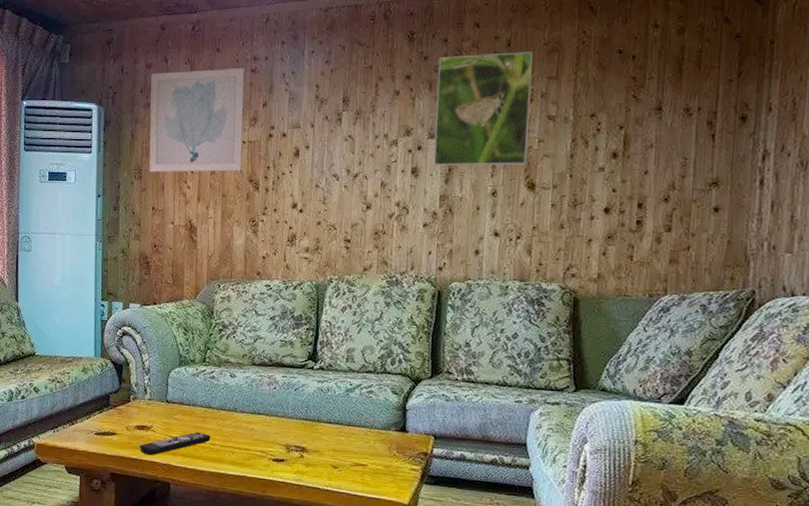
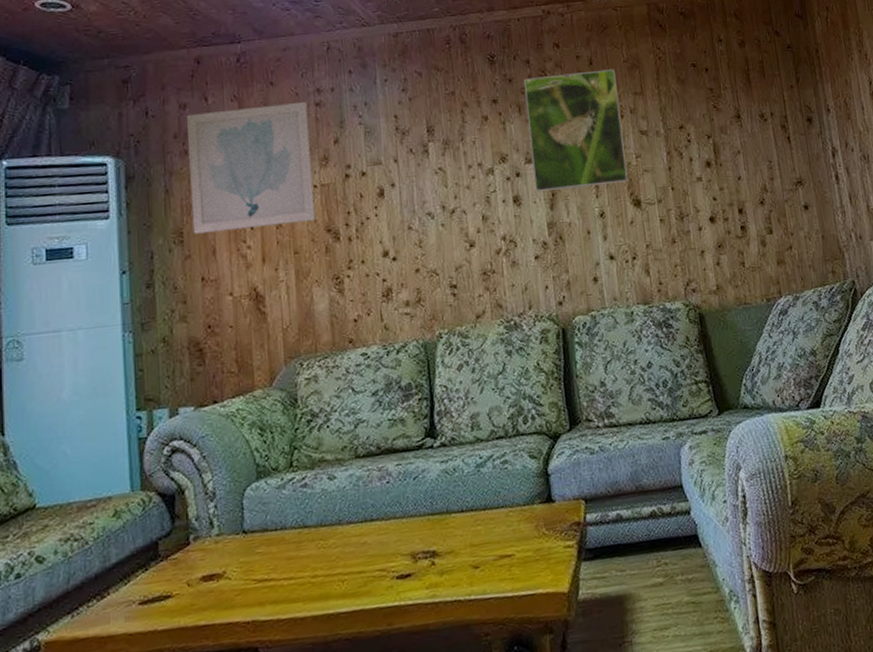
remote control: present [140,432,211,456] -> none [209,564,311,616]

